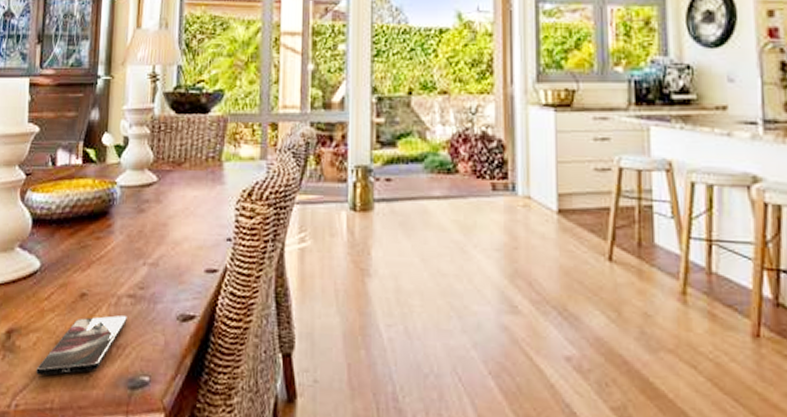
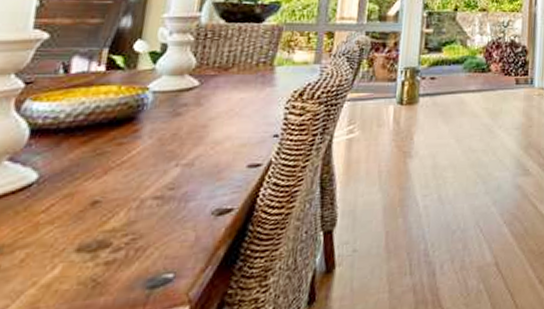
smartphone: present [36,315,127,376] -> none [21,218,151,294]

